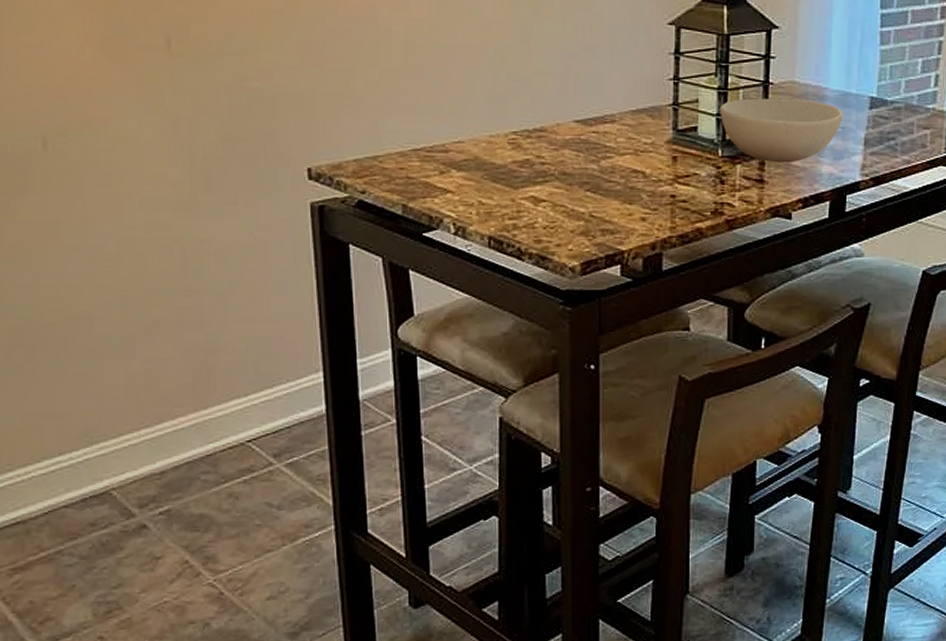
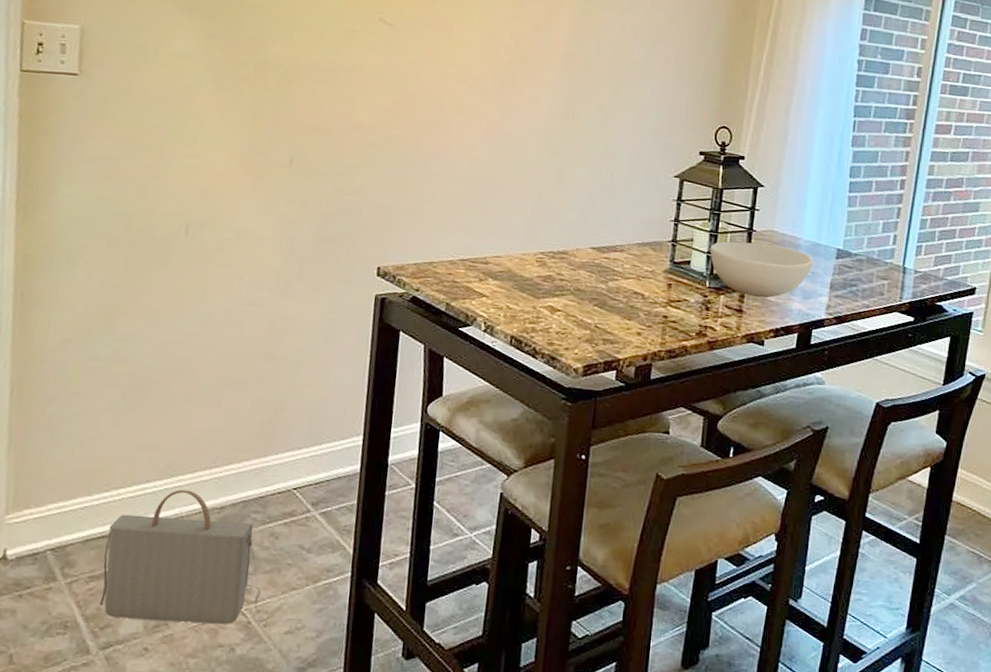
shopping bag: none [23,457,228,609] -> present [100,489,261,624]

